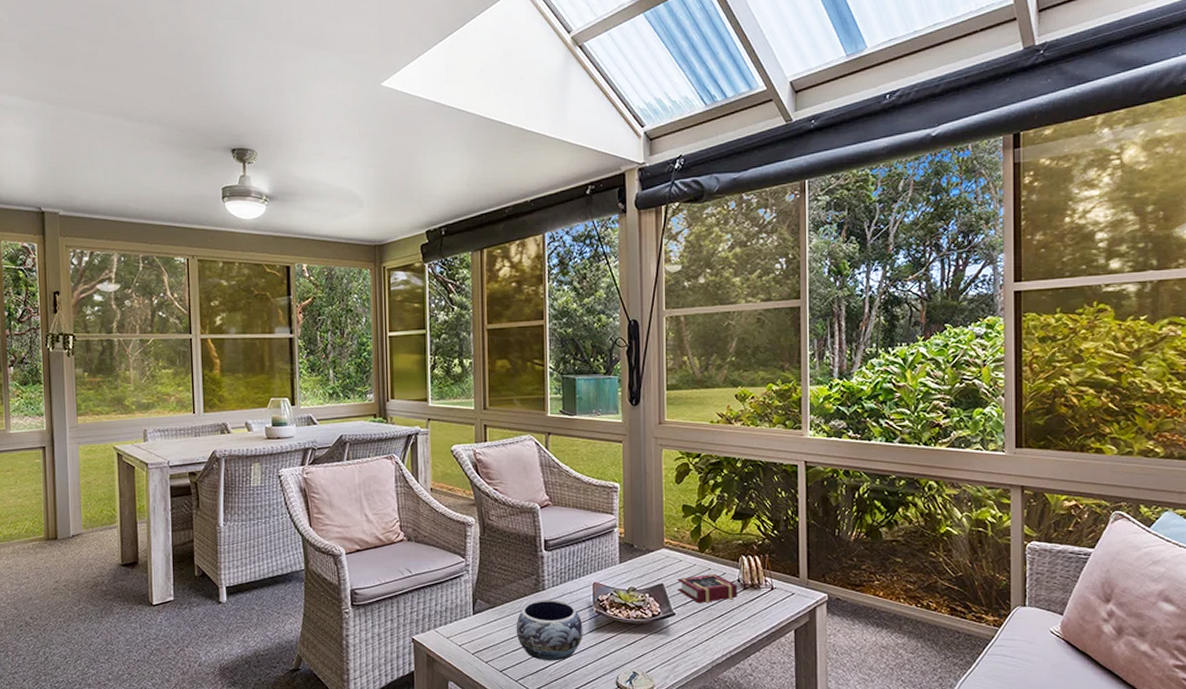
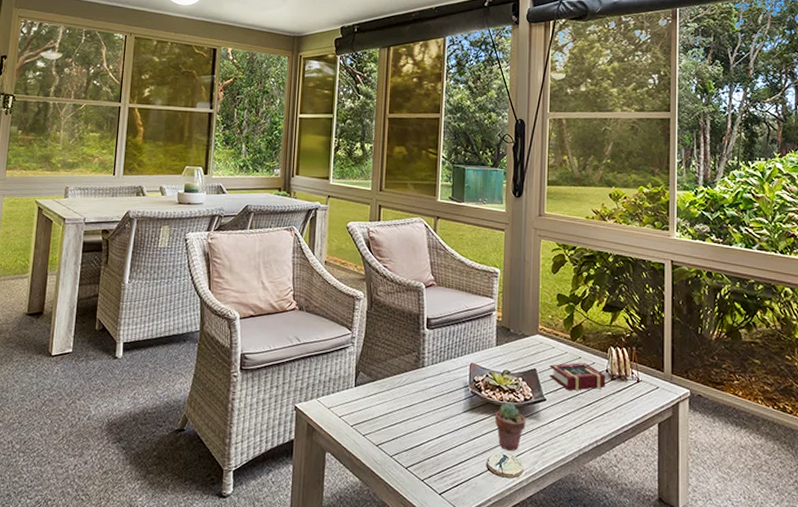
decorative bowl: present [516,600,583,661] -> none [394,376,458,439]
potted succulent: none [623,620,655,667] -> present [495,403,526,451]

